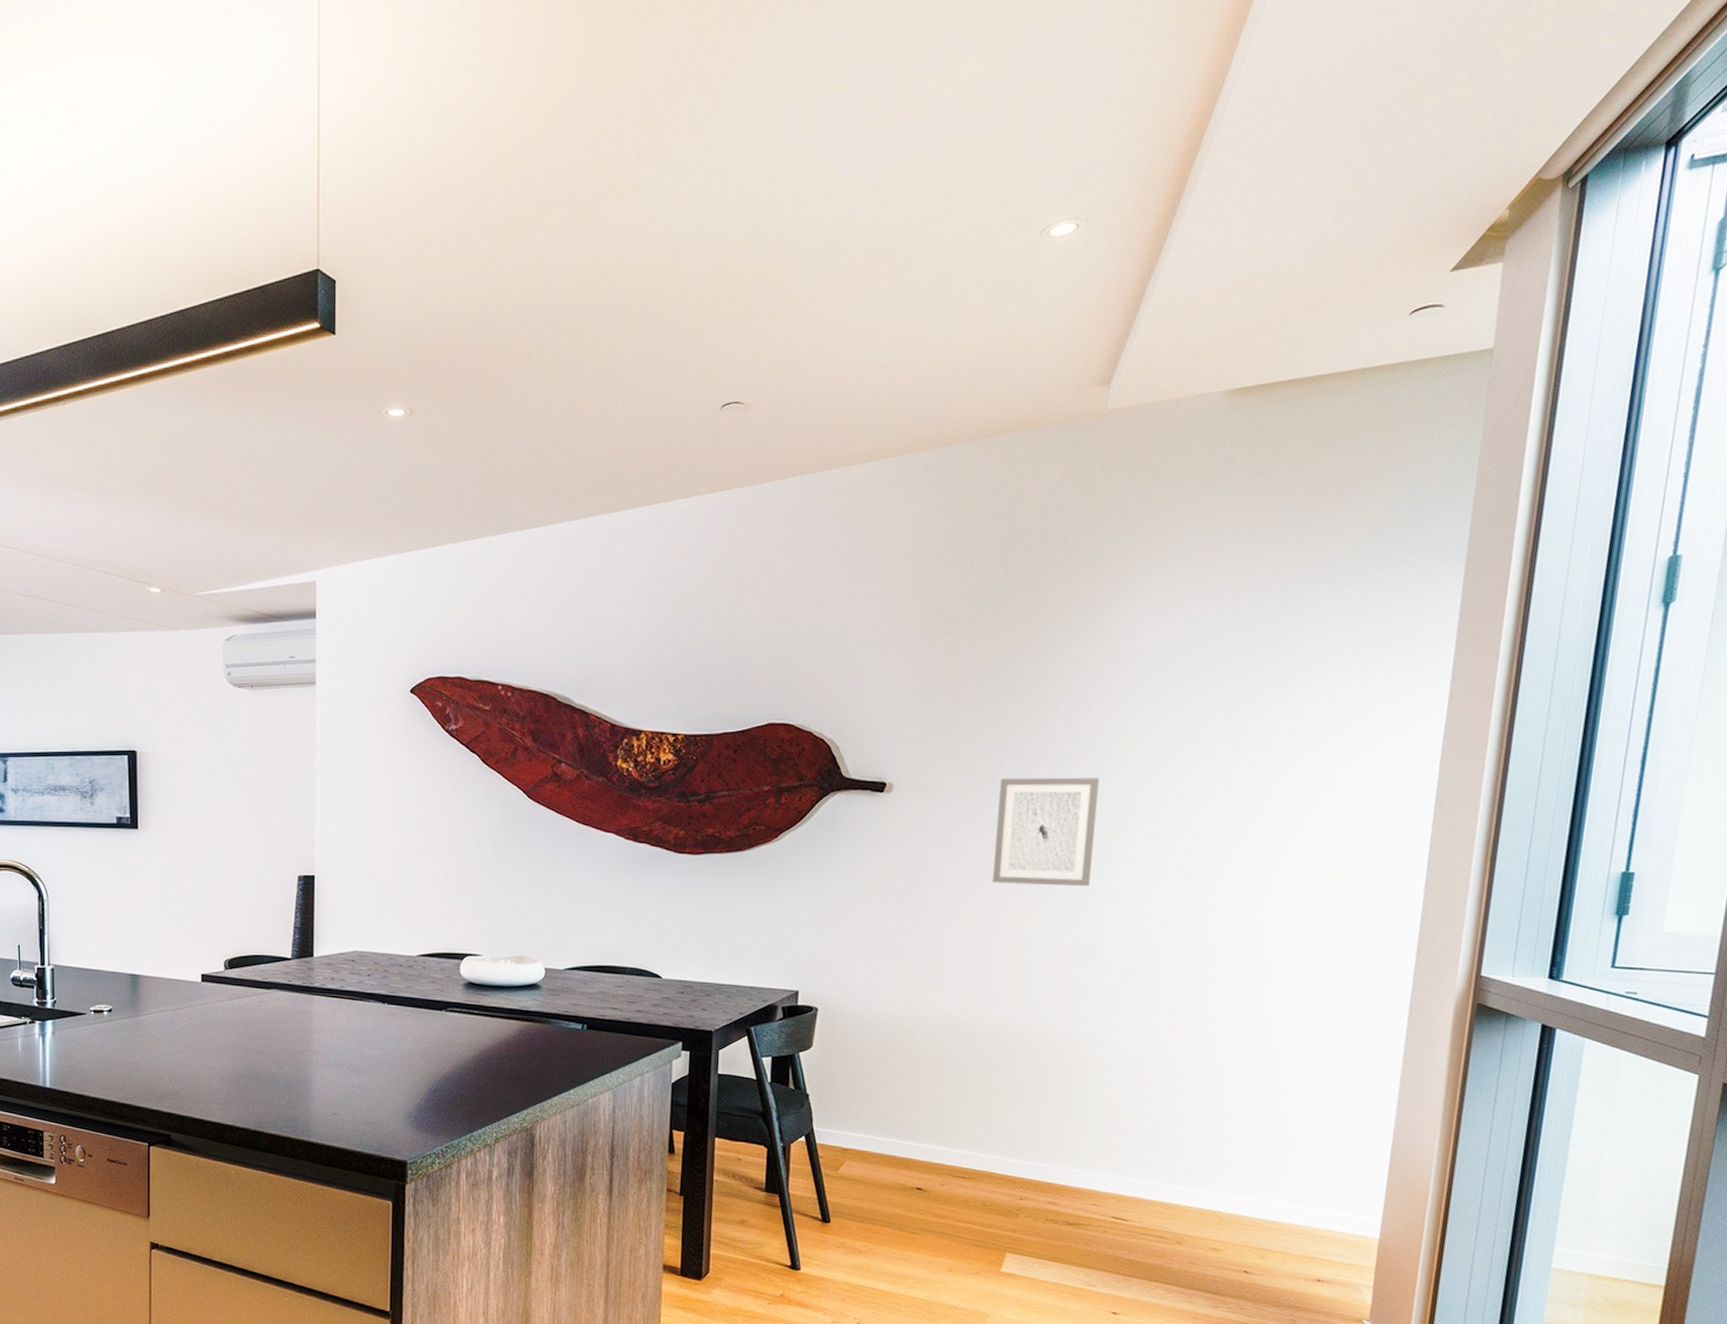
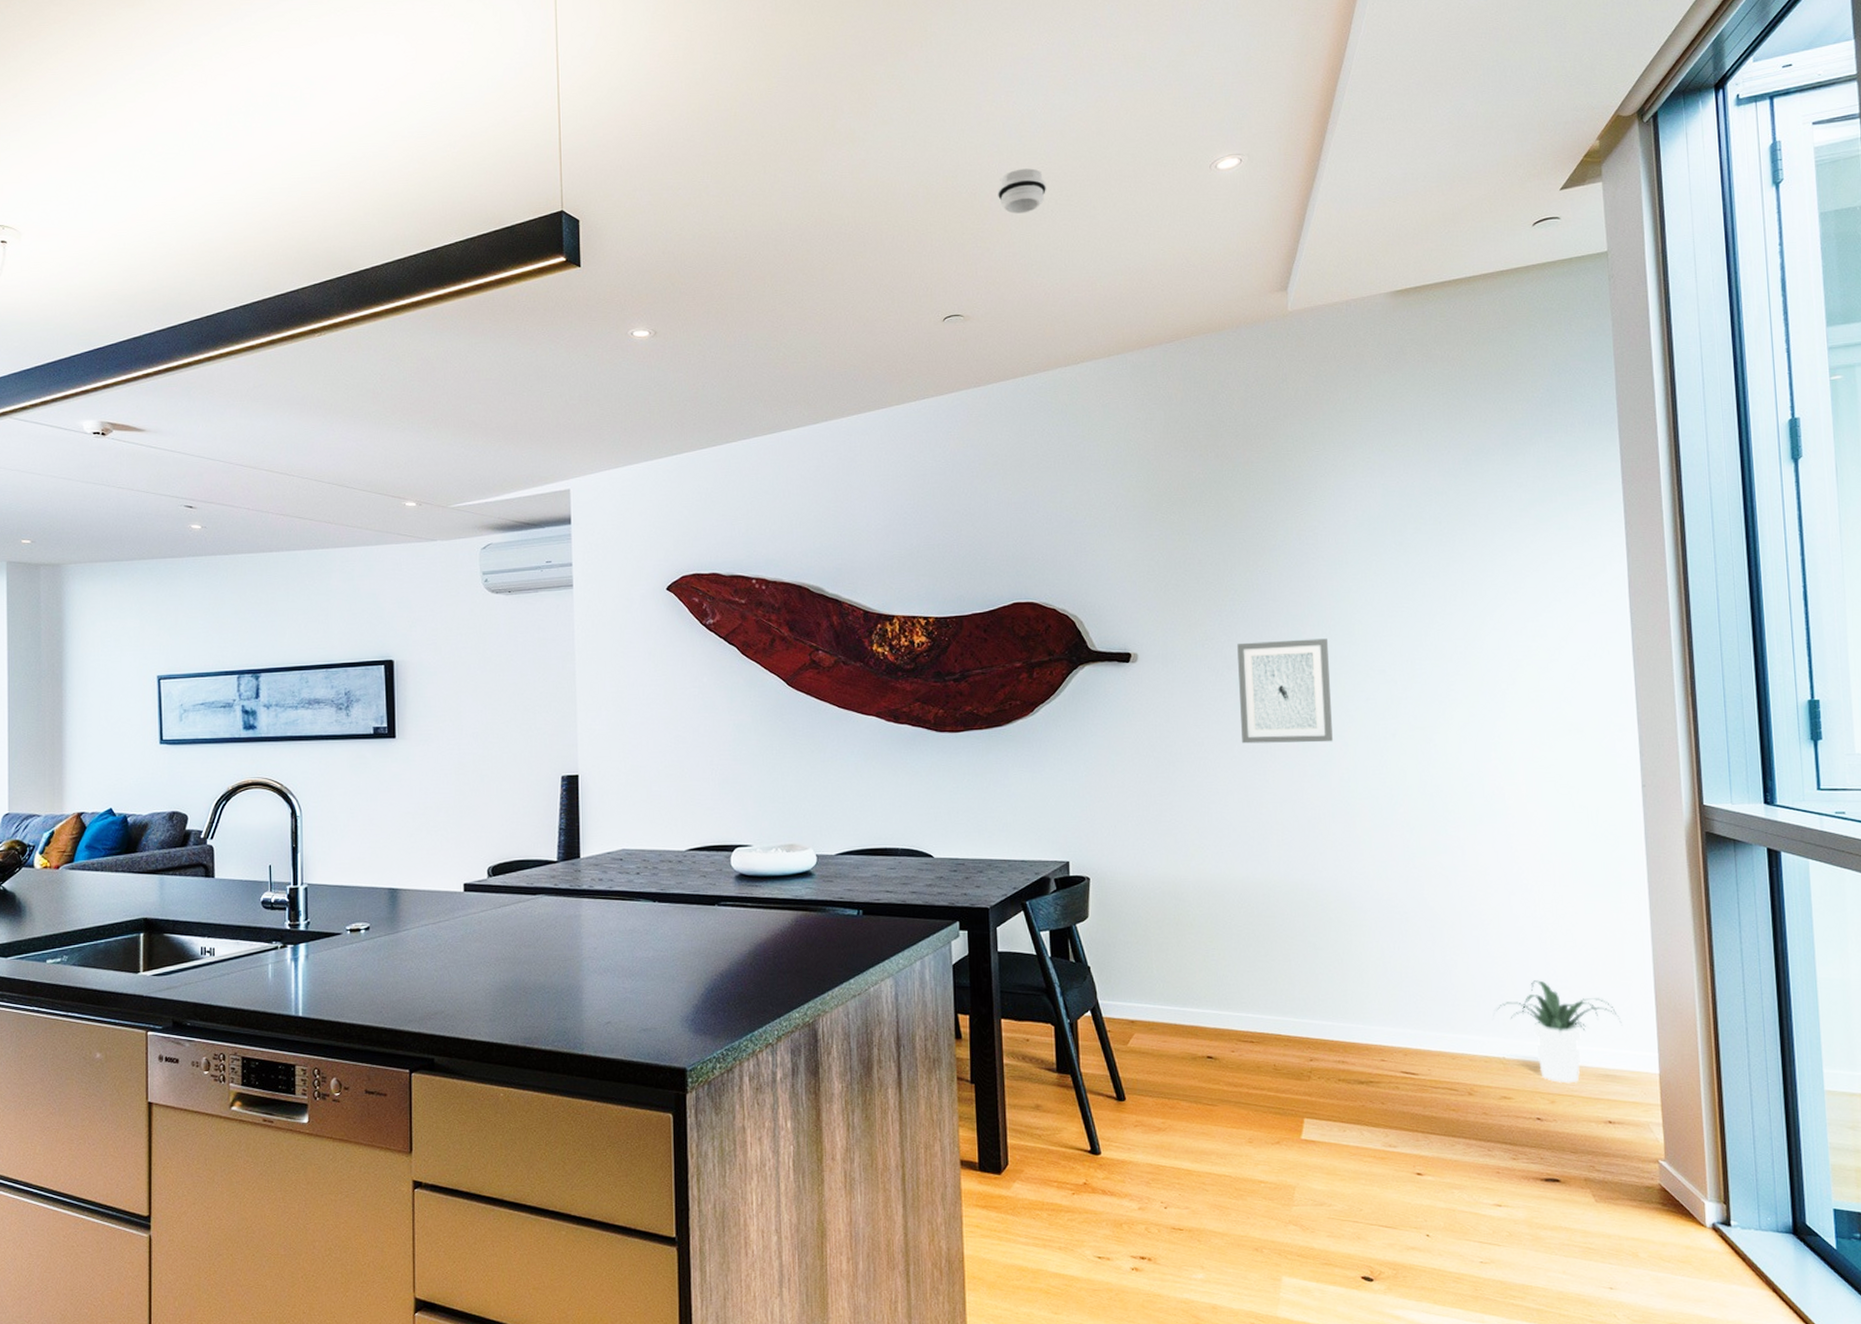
smoke detector: none [795,230,852,285] -> present [998,168,1047,214]
potted plant: none [1216,1139,1350,1241] -> present [1494,980,1622,1084]

